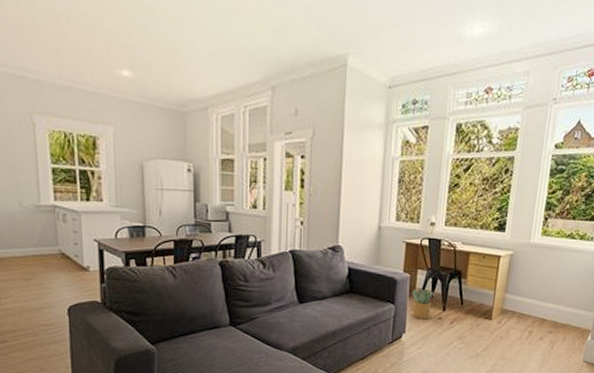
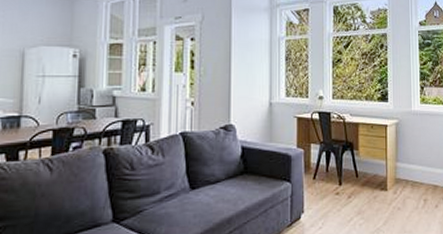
potted plant: present [412,288,434,319] -> none [307,163,328,196]

